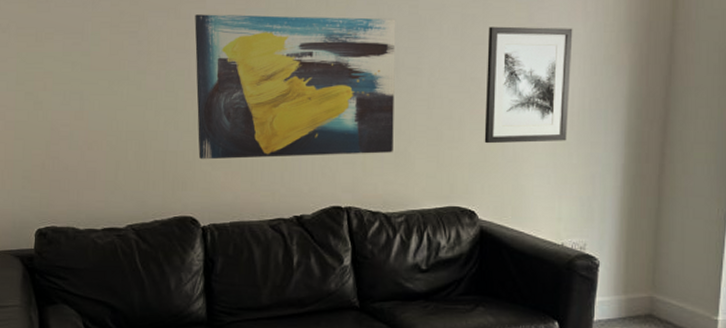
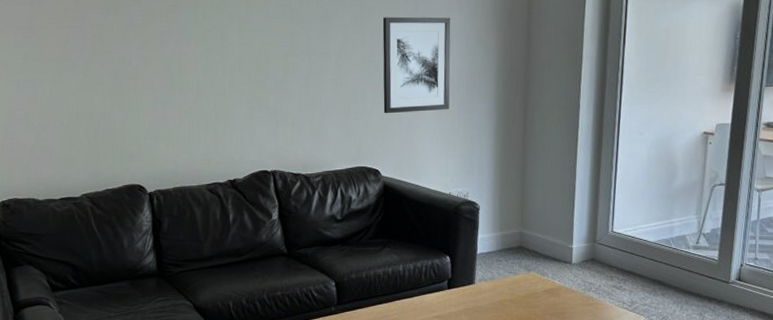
wall art: present [194,14,396,160] -> none [132,10,309,135]

